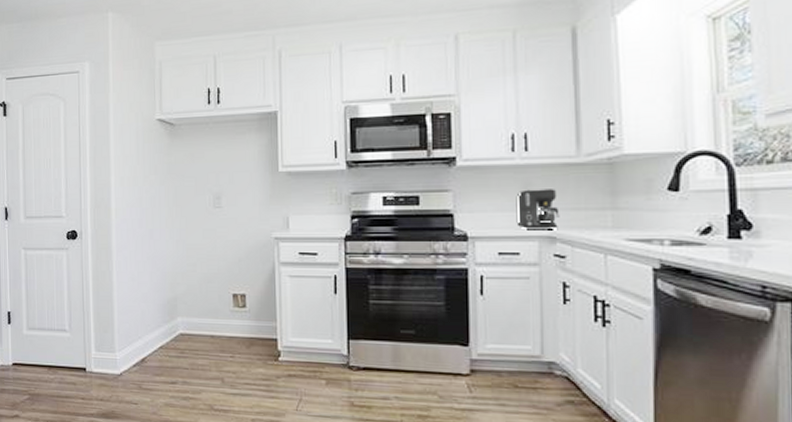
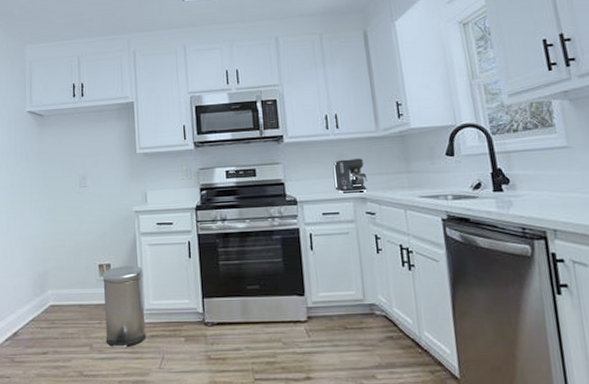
pedal bin: none [237,297,283,386] -> present [102,265,146,348]

